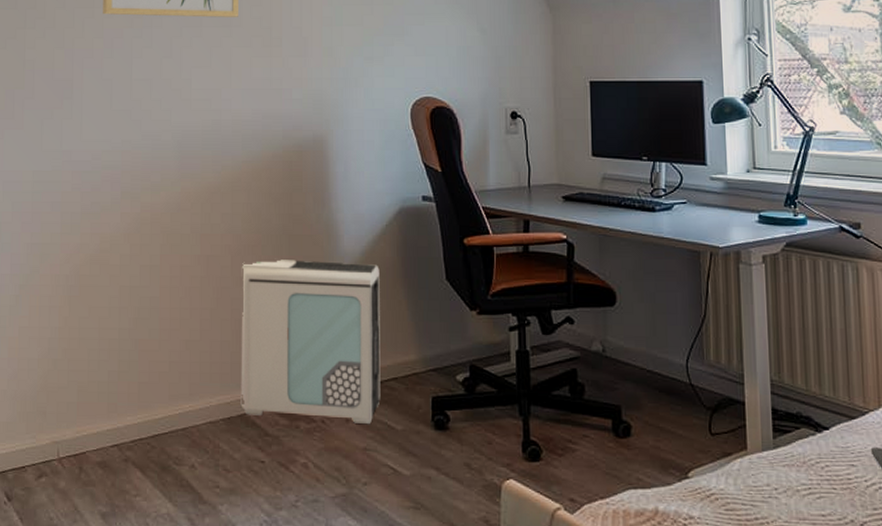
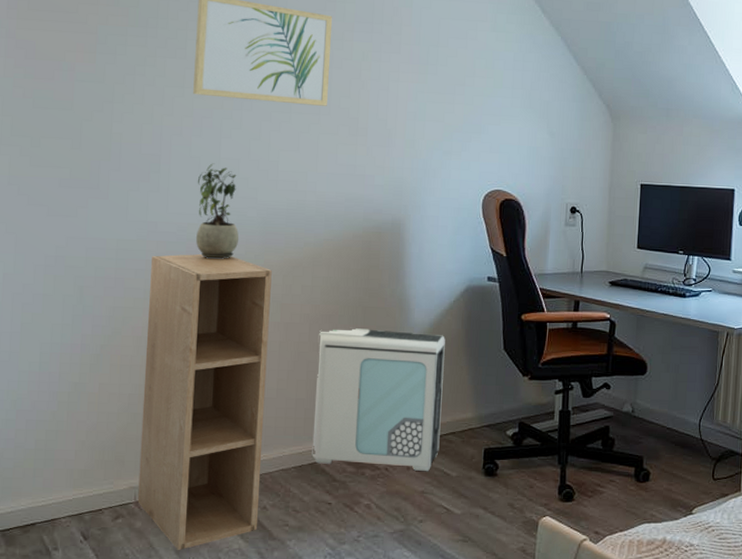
shelving unit: none [61,184,189,514] -> present [137,254,272,550]
potted plant: none [110,85,155,188] -> present [196,163,239,259]

